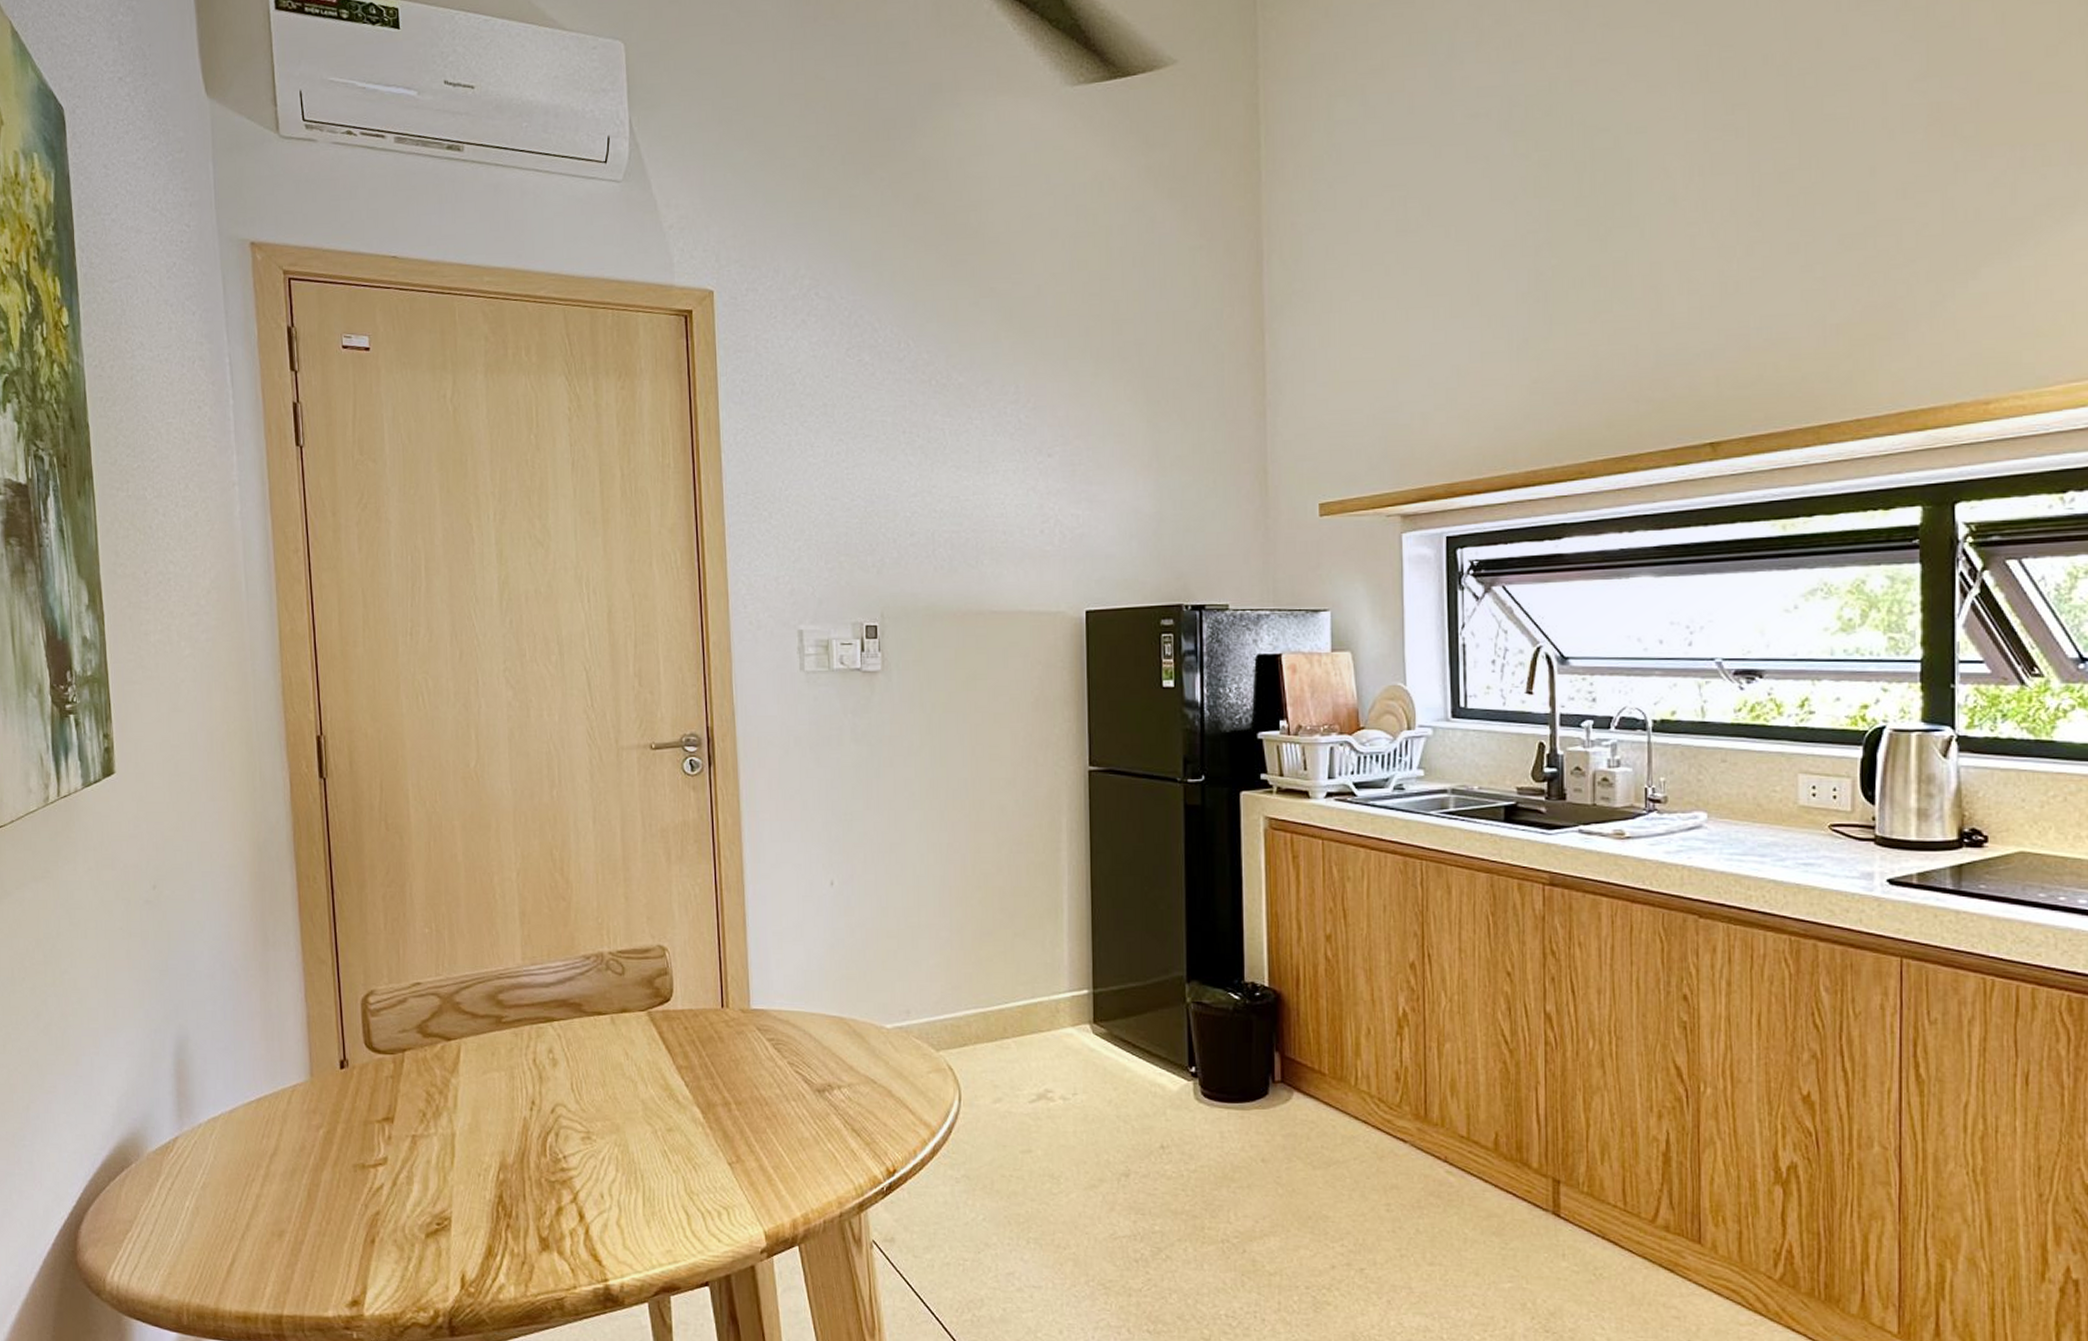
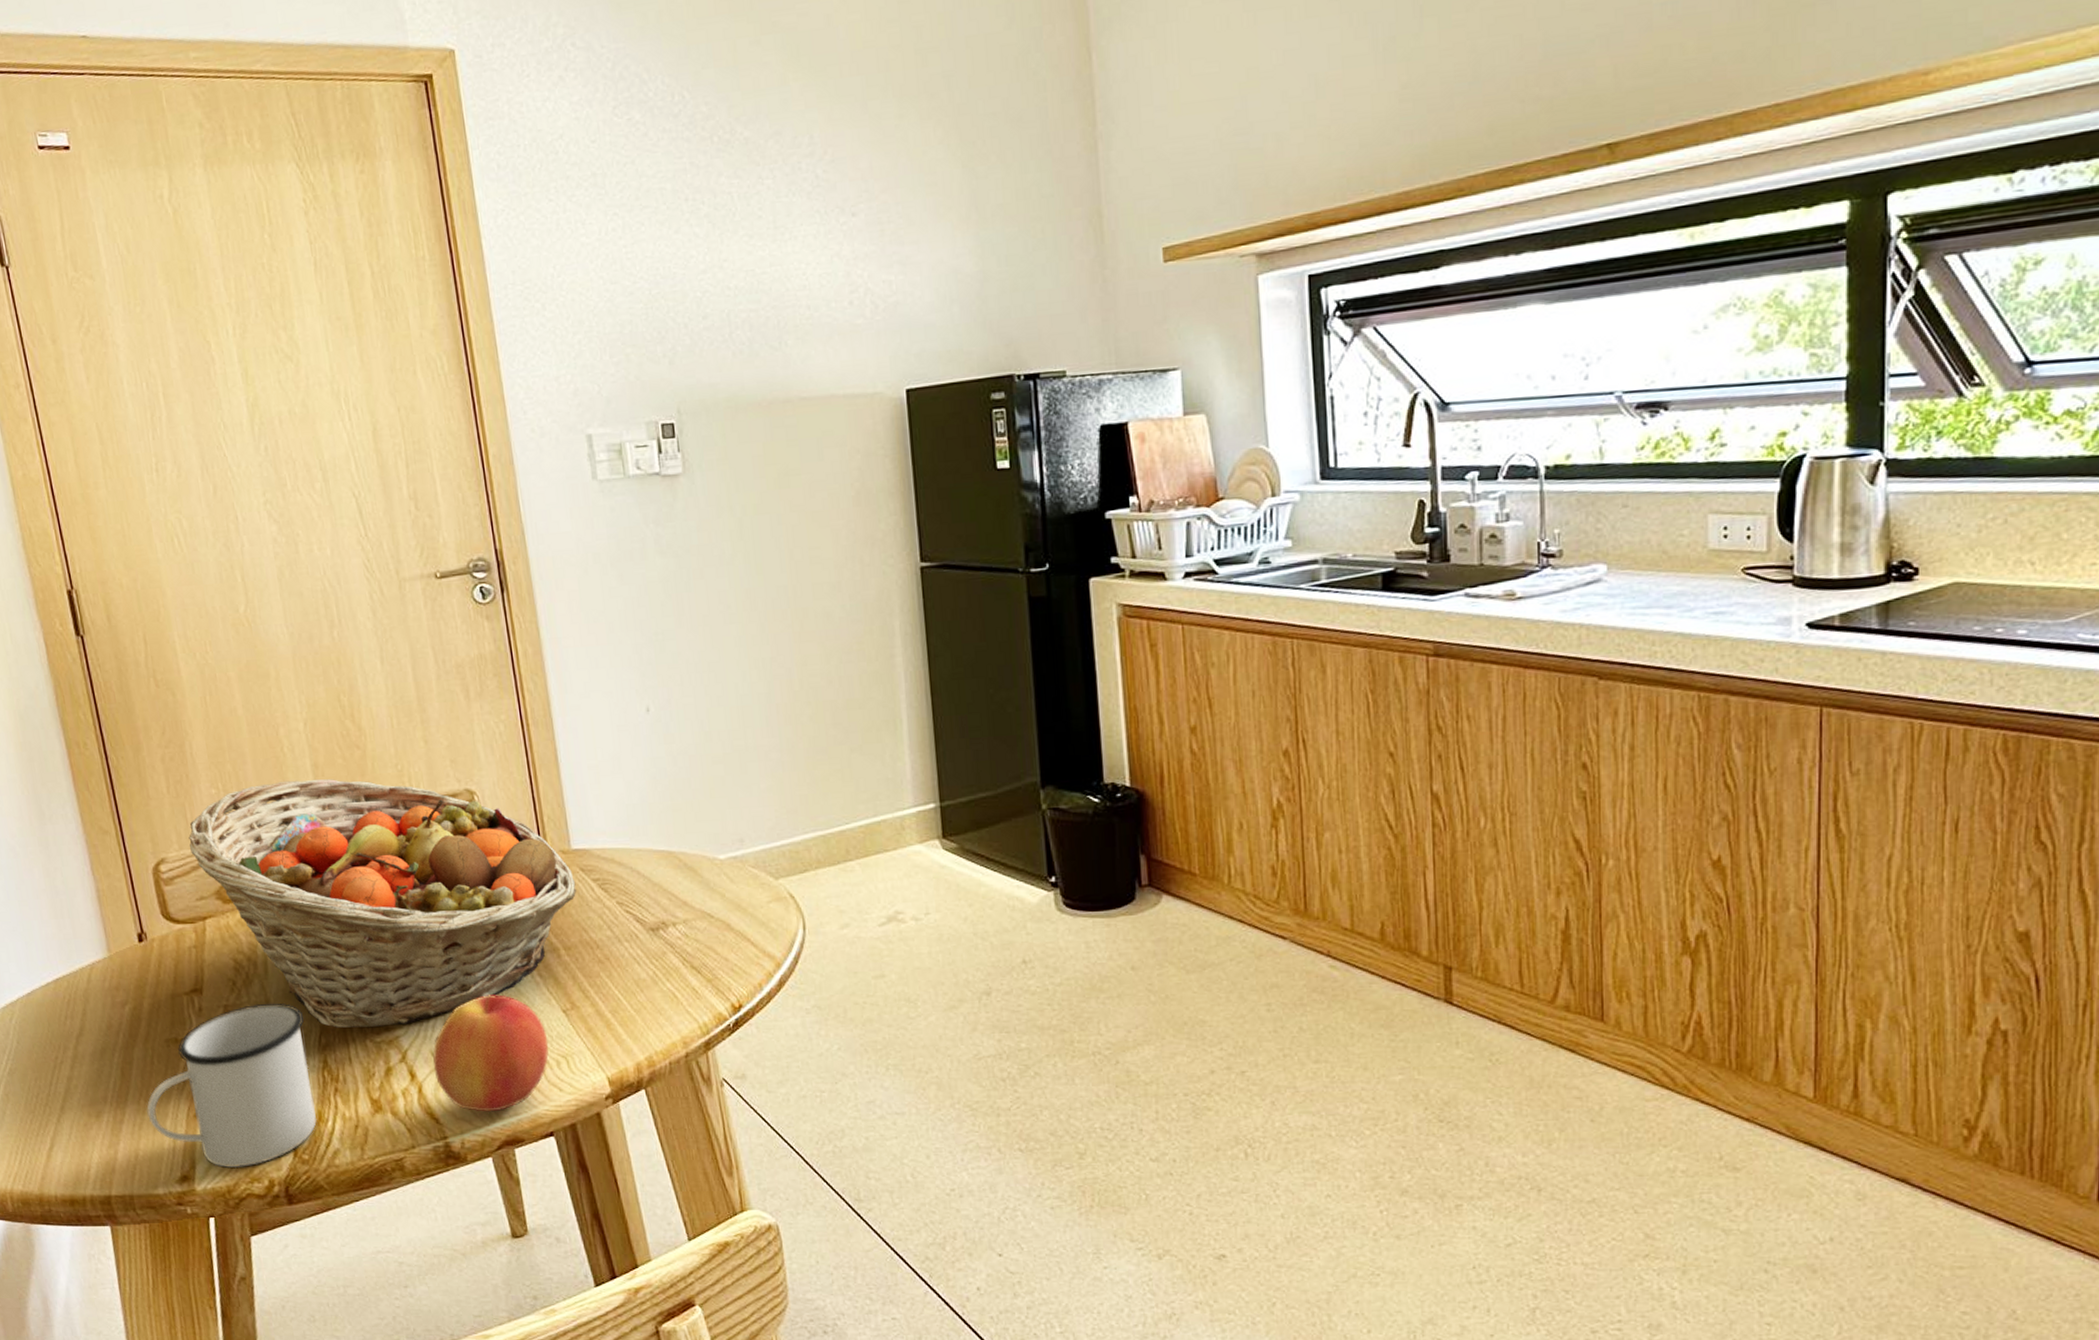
mug: none [327,1136,486,1297] -> present [146,1003,317,1169]
fruit basket: none [399,925,752,1167] -> present [188,779,577,1028]
apple: none [601,1143,712,1258] -> present [432,994,549,1112]

